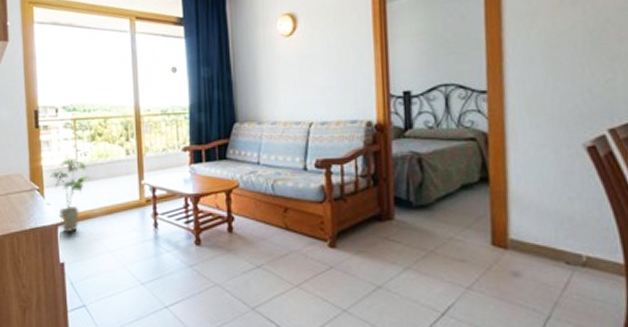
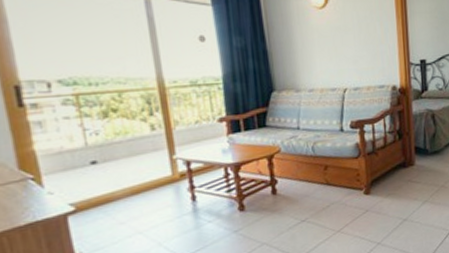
house plant: present [50,159,92,233] -> none [49,139,110,222]

